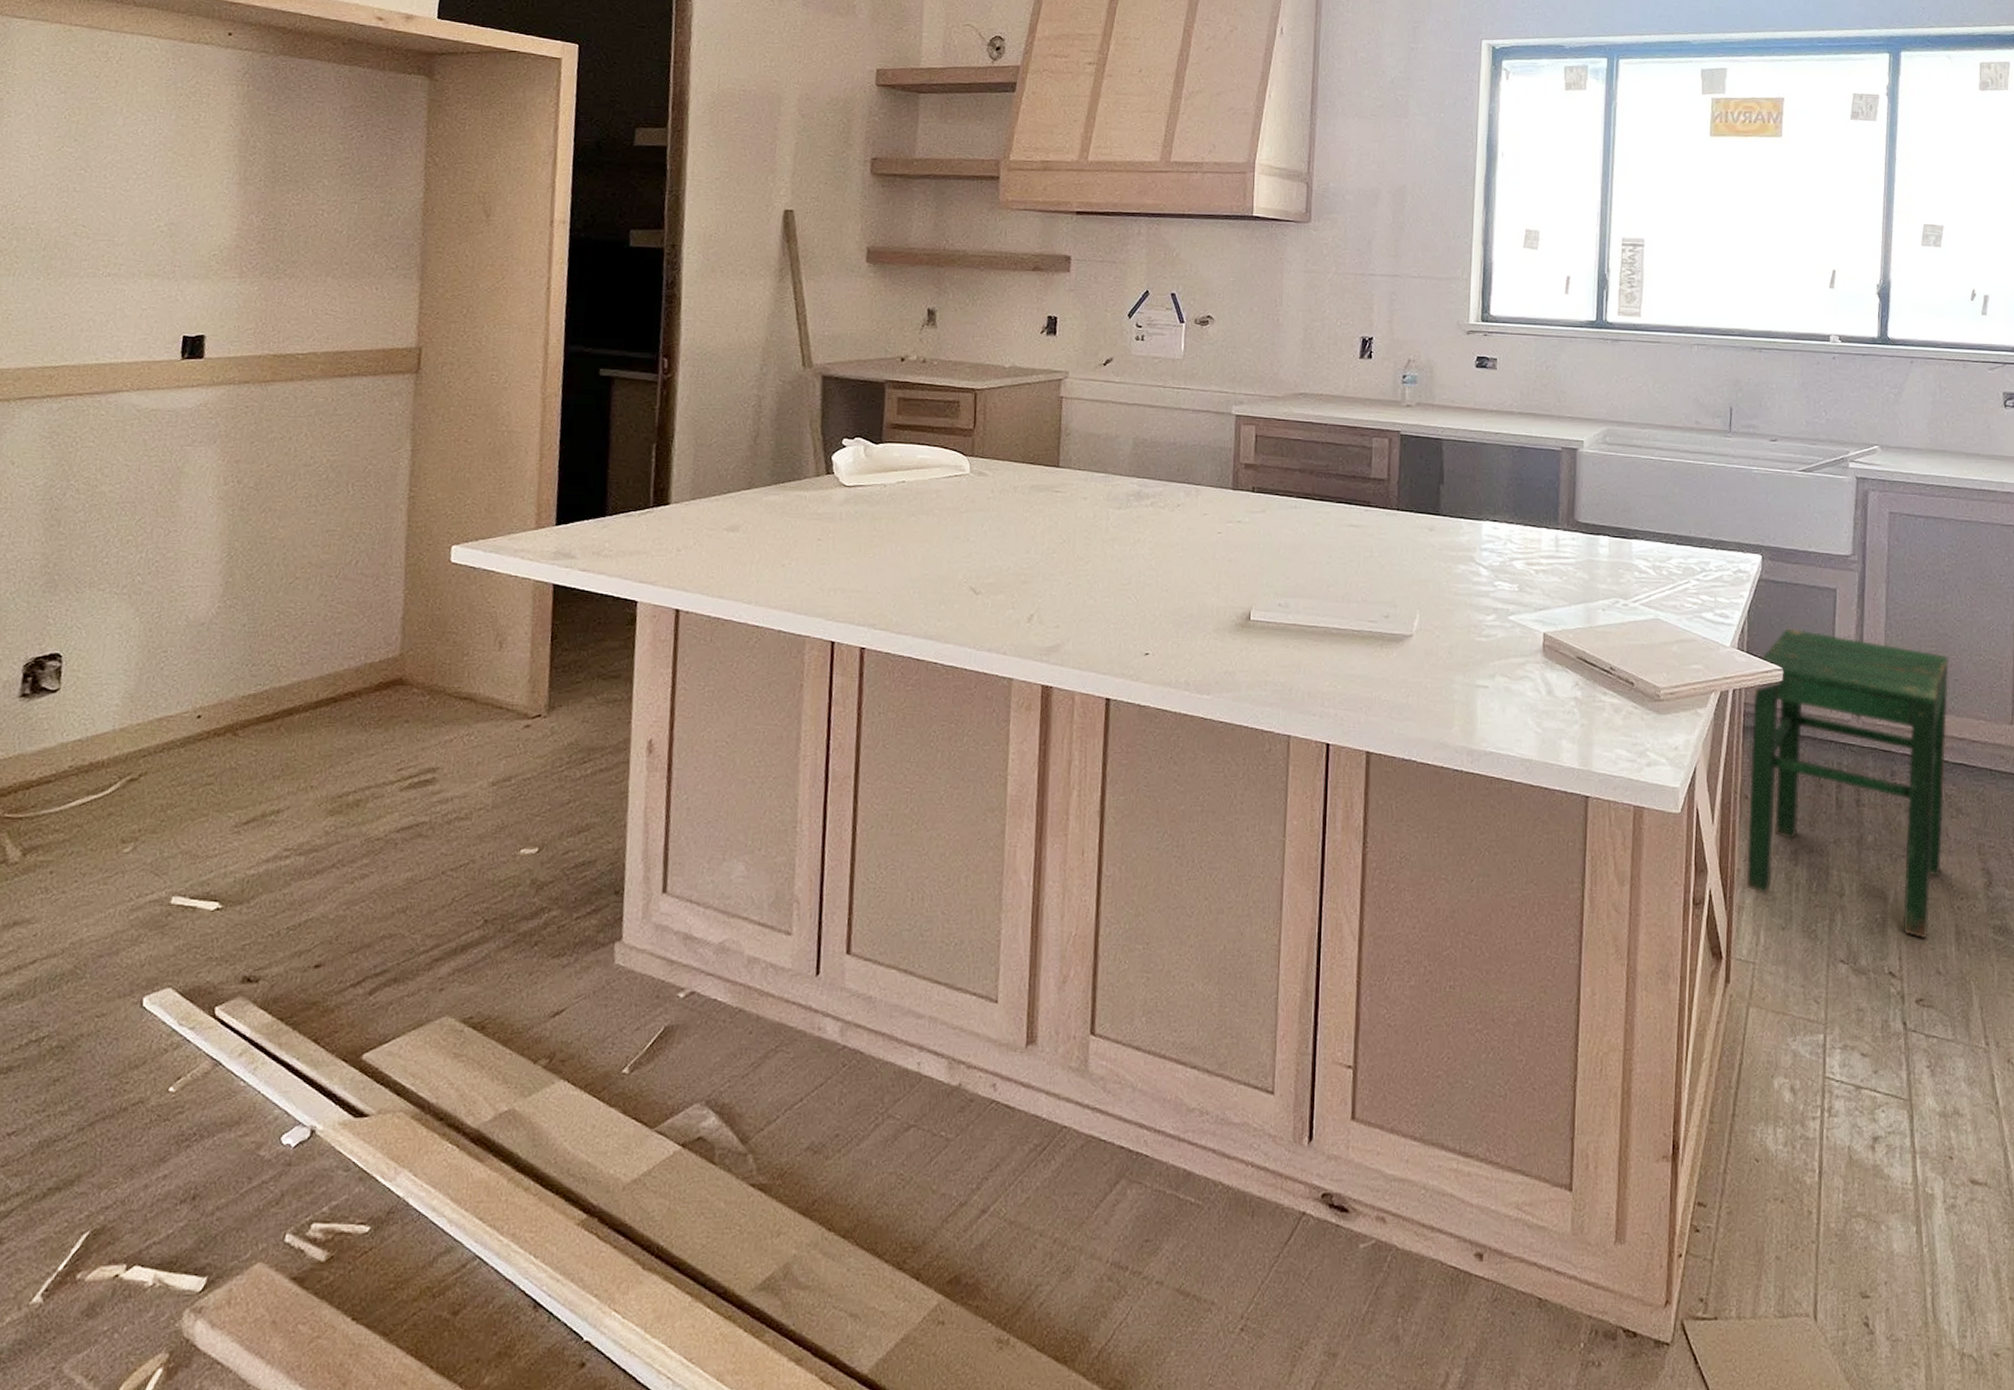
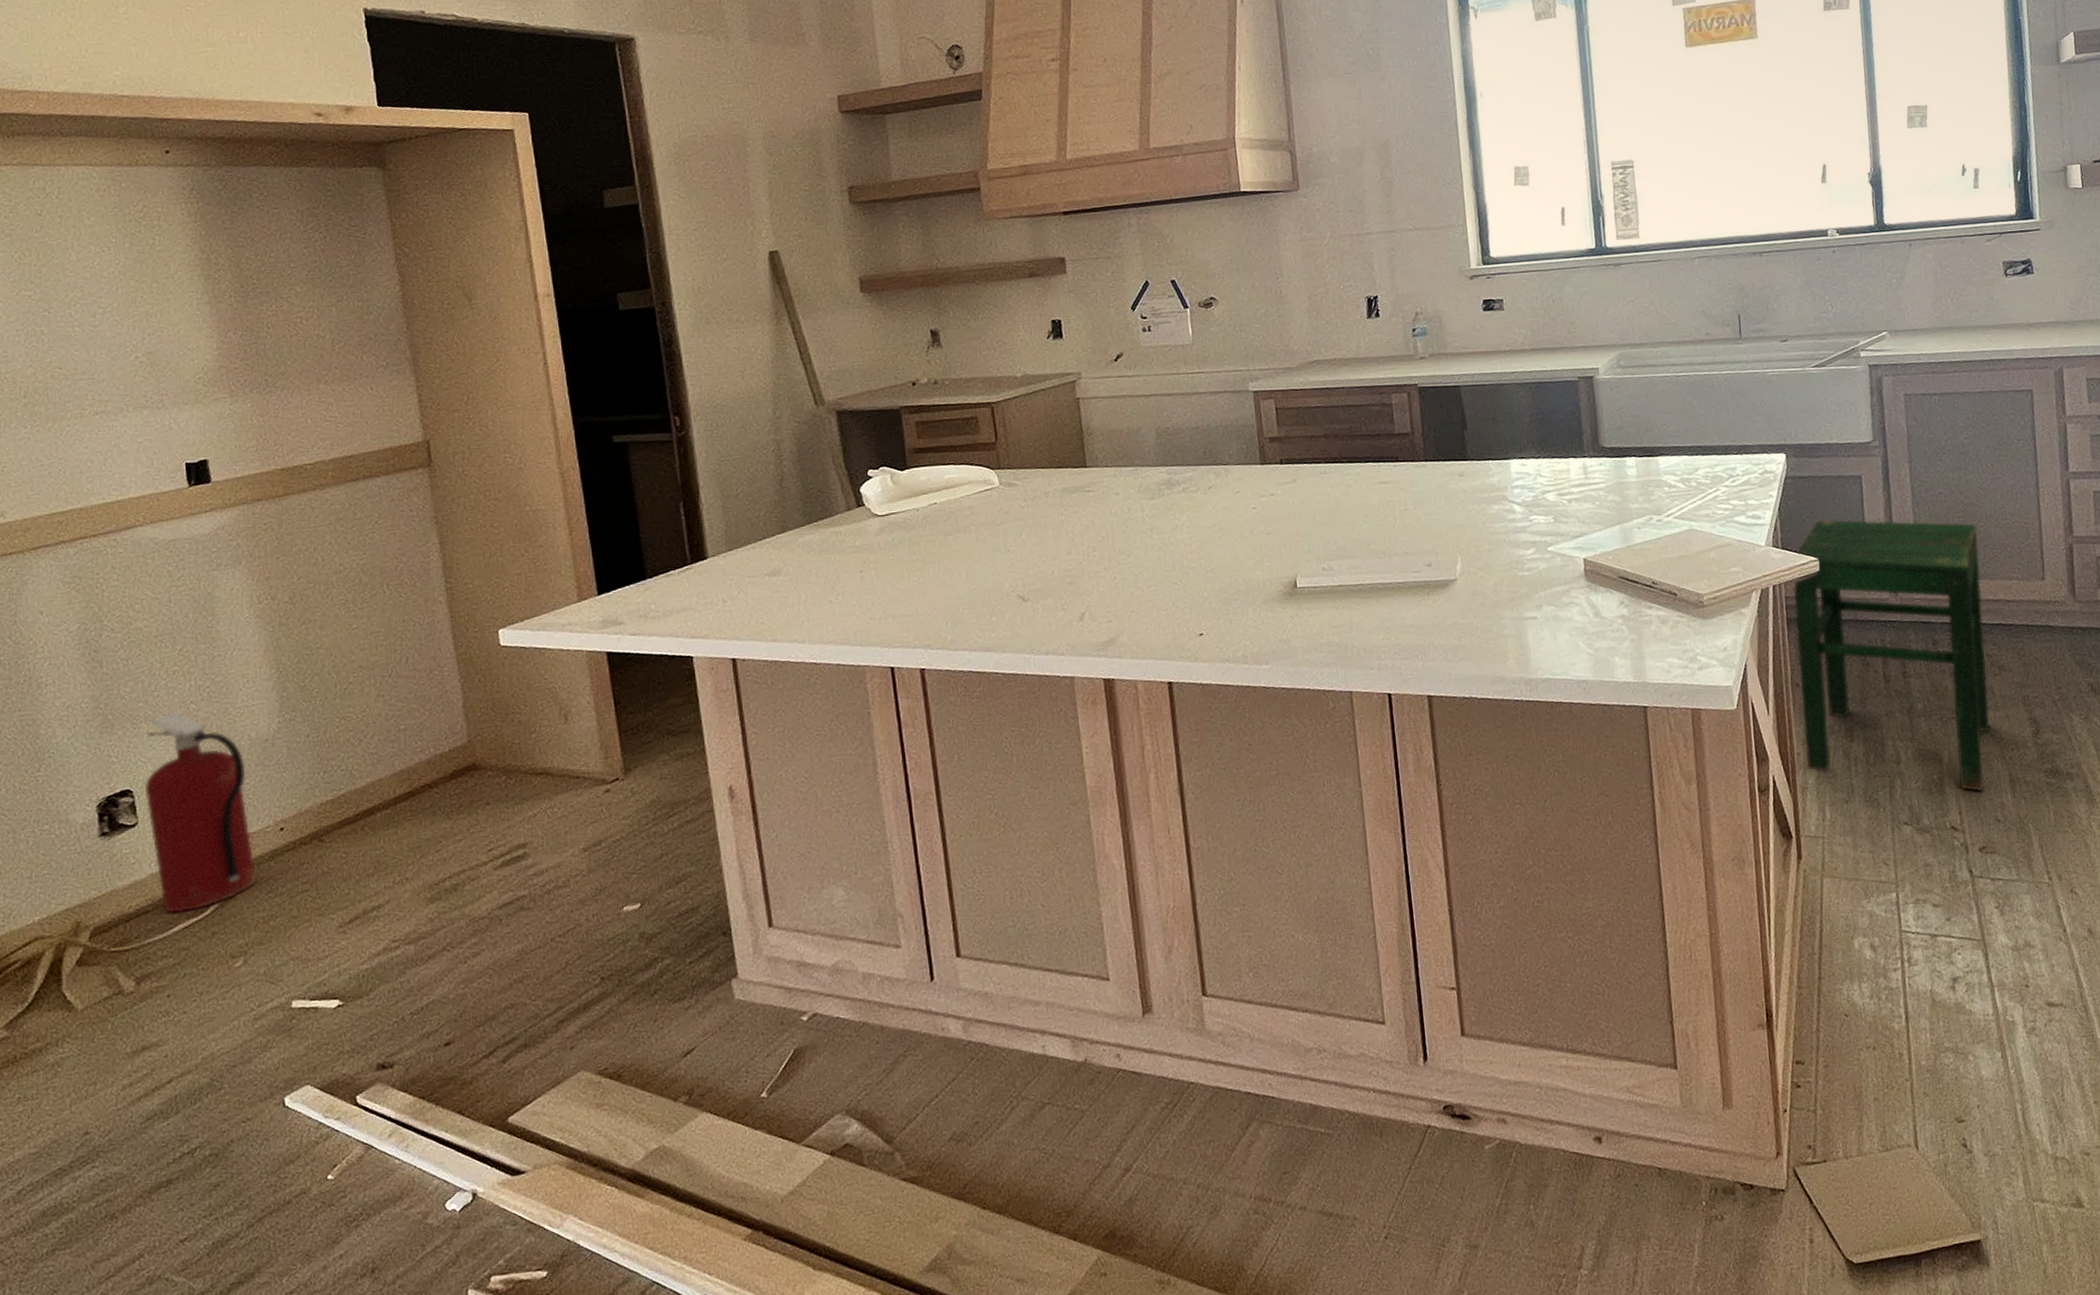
fire extinguisher: none [65,580,178,788] -> present [144,710,258,914]

